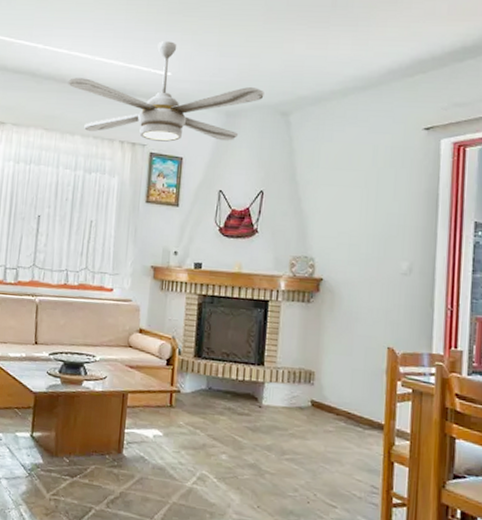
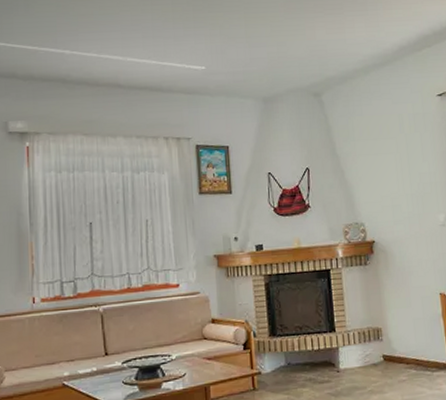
ceiling fan: present [67,41,264,142] -> none [101,37,296,134]

